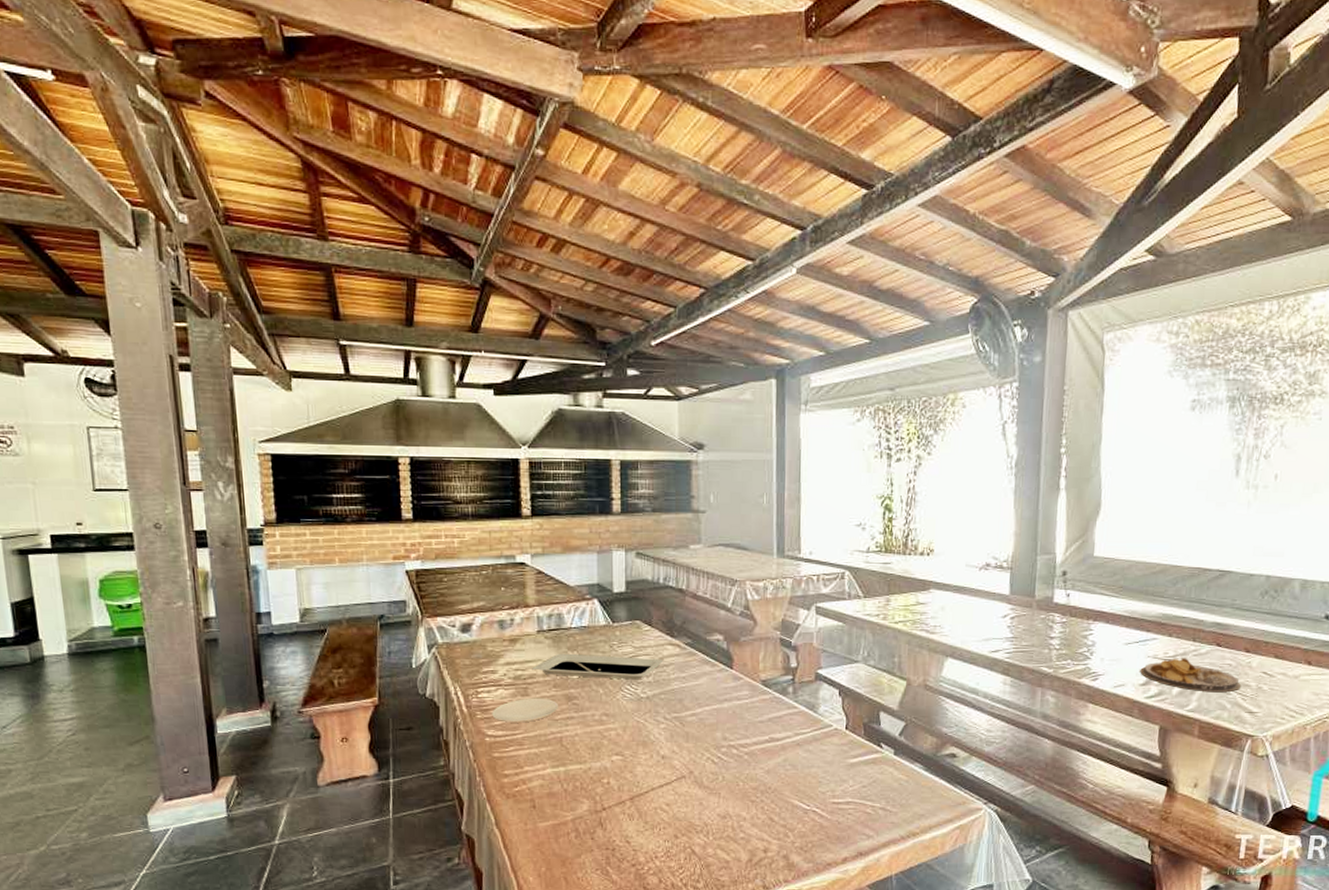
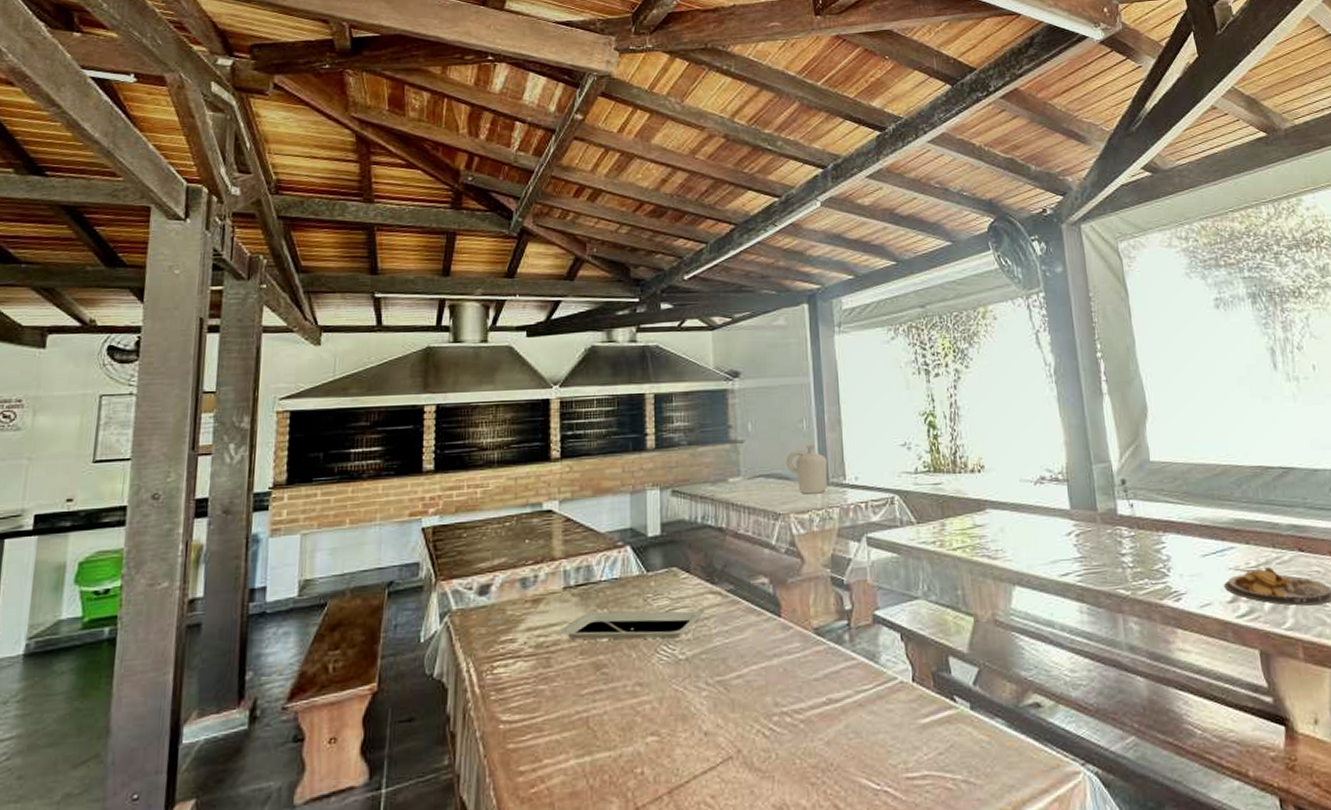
plate: present [492,698,559,723] -> none [508,668,586,704]
water jug: none [744,519,784,565] -> present [786,444,828,494]

